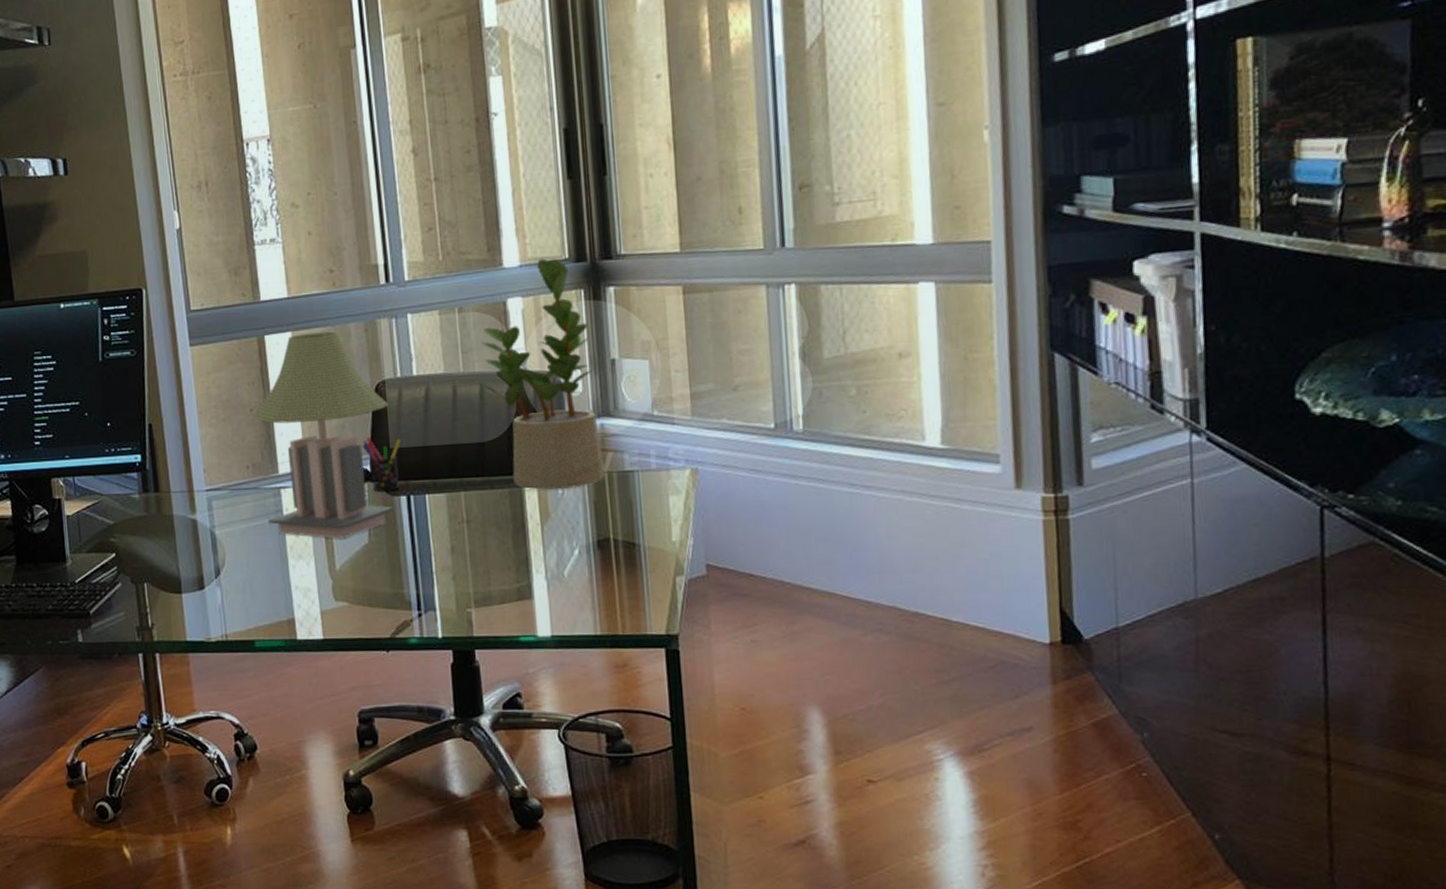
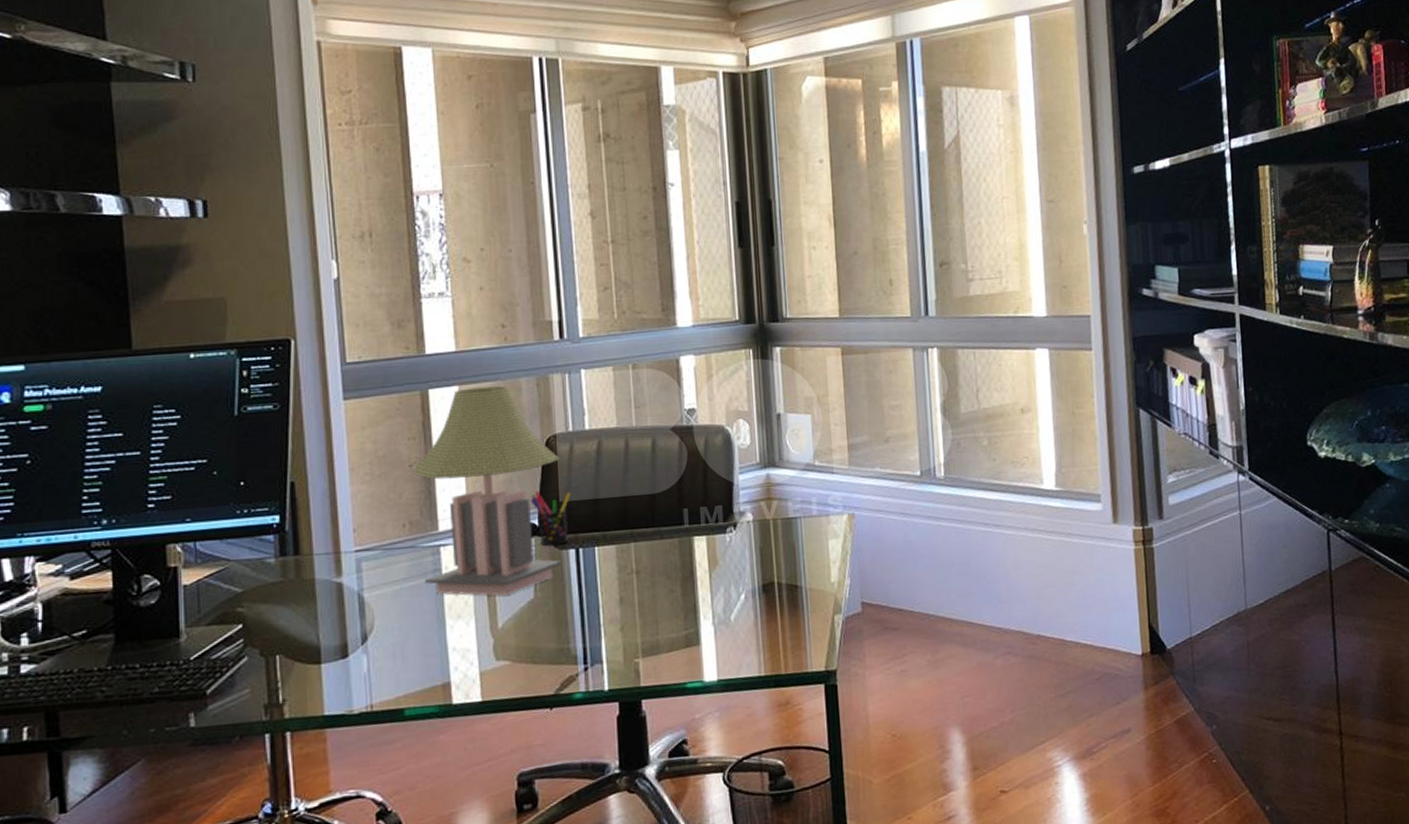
potted plant: present [476,258,605,490] -> none [648,319,770,539]

